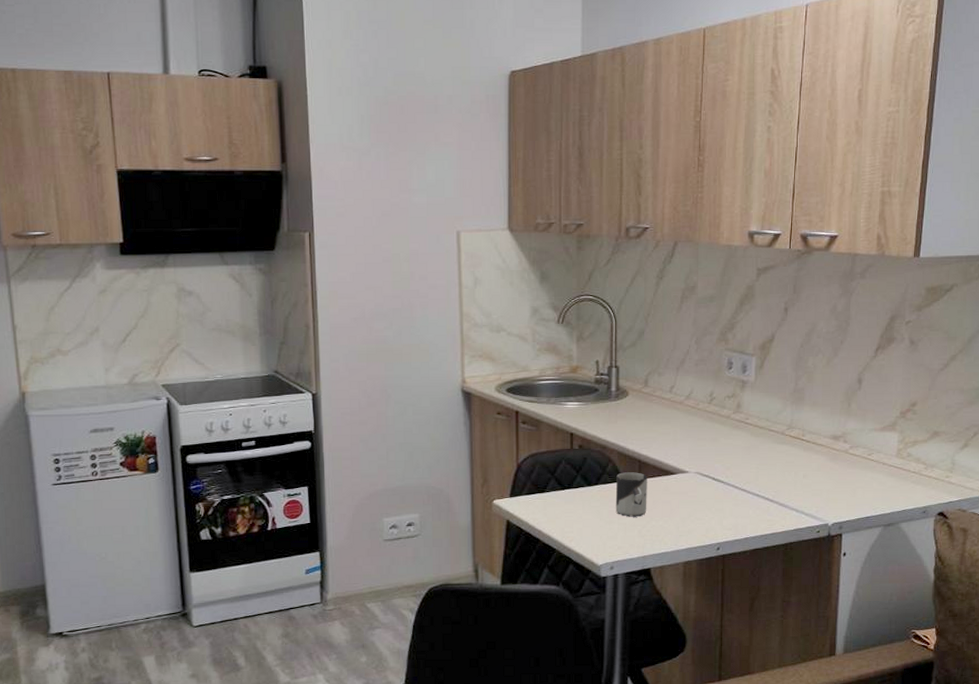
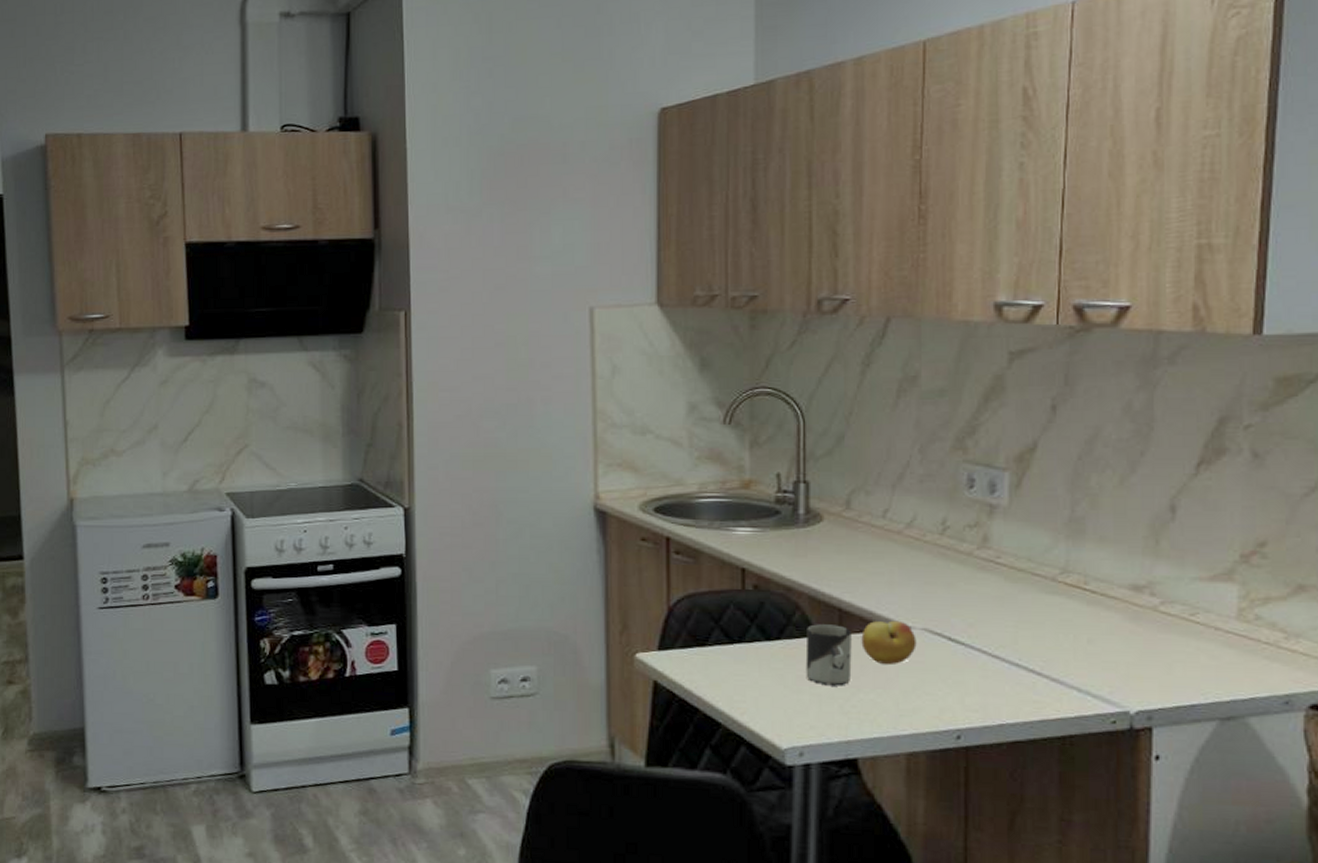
fruit: none [654,467,692,499] -> present [861,620,917,664]

